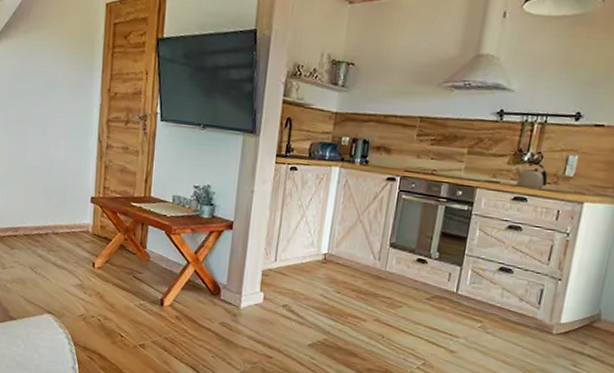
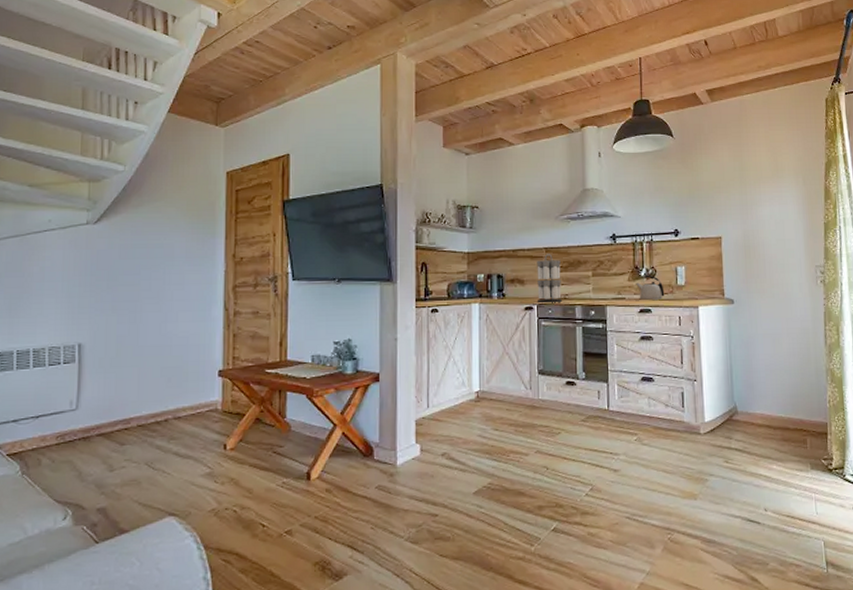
spice rack: none [401,124,435,178] -> present [537,254,563,304]

